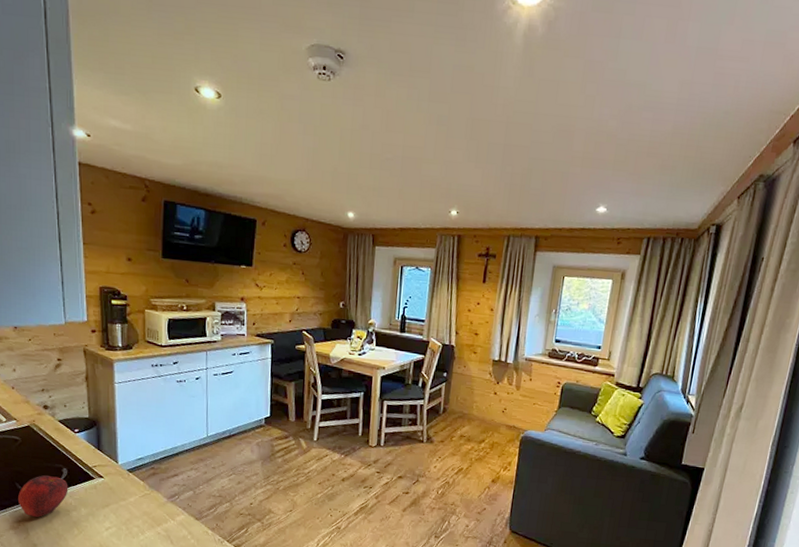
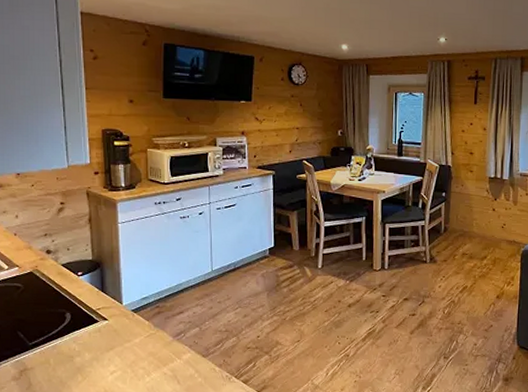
apple: present [17,475,68,518] -> none [19,322,72,367]

